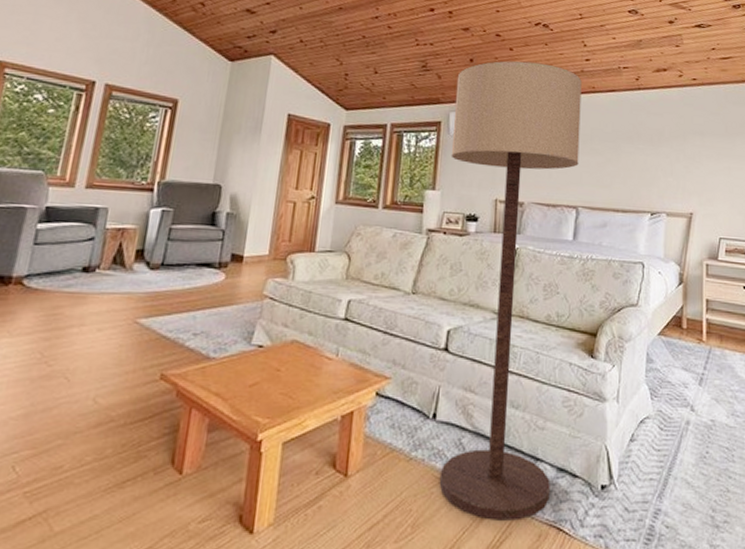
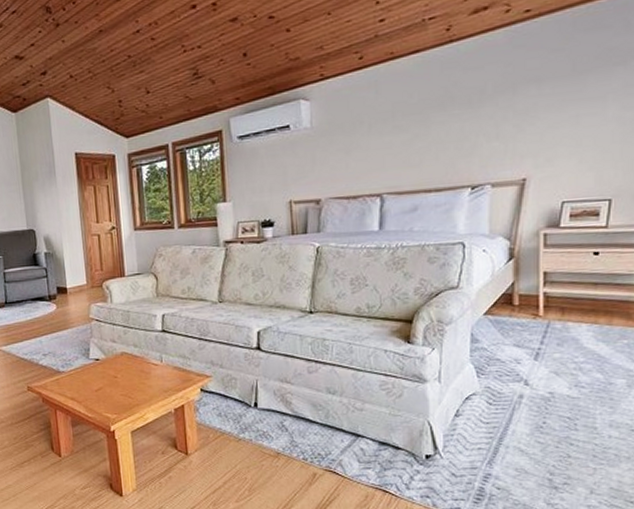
floor lamp: present [439,61,582,522] -> none [232,37,380,486]

